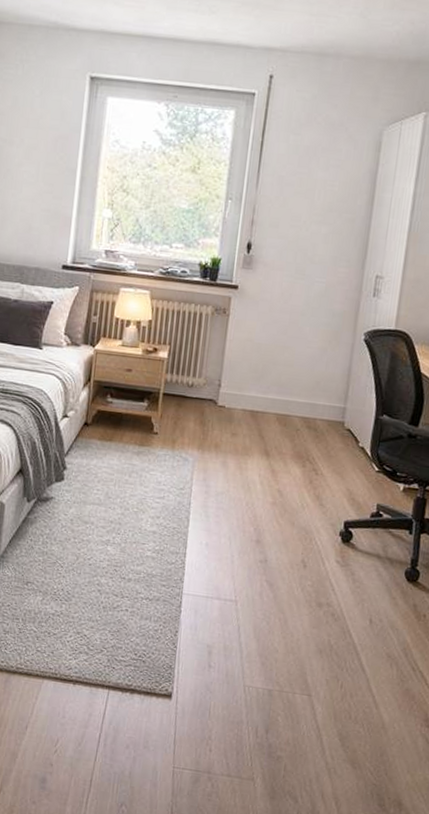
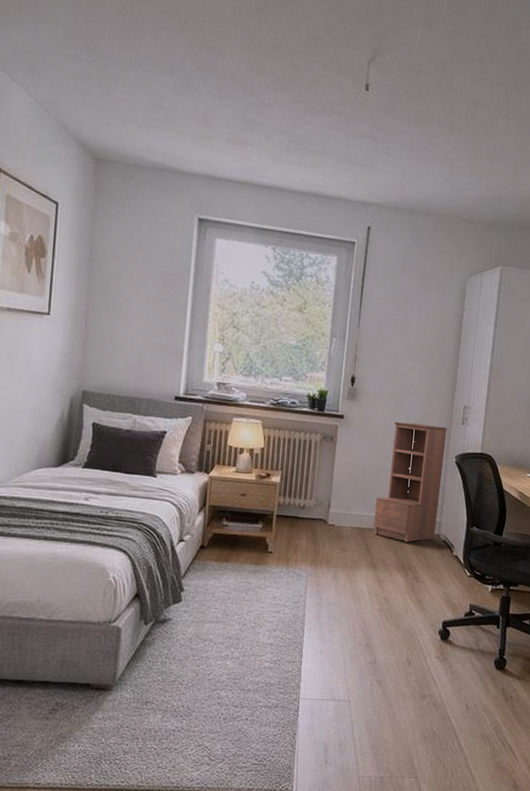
bookshelf: none [267,293,356,429] -> present [373,421,447,542]

